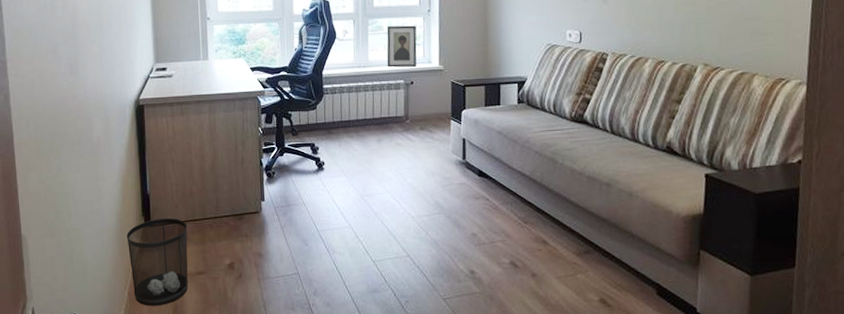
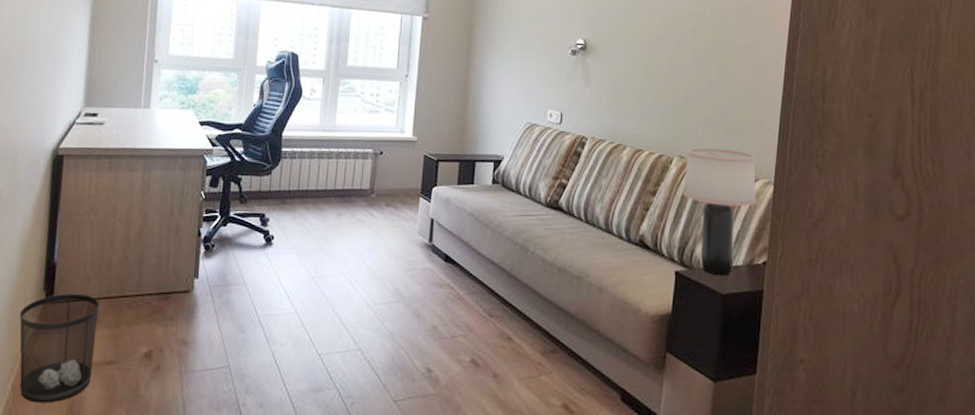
picture frame: present [386,25,417,68] -> none [356,88,392,137]
table lamp: none [709,53,789,175] -> present [683,147,757,275]

